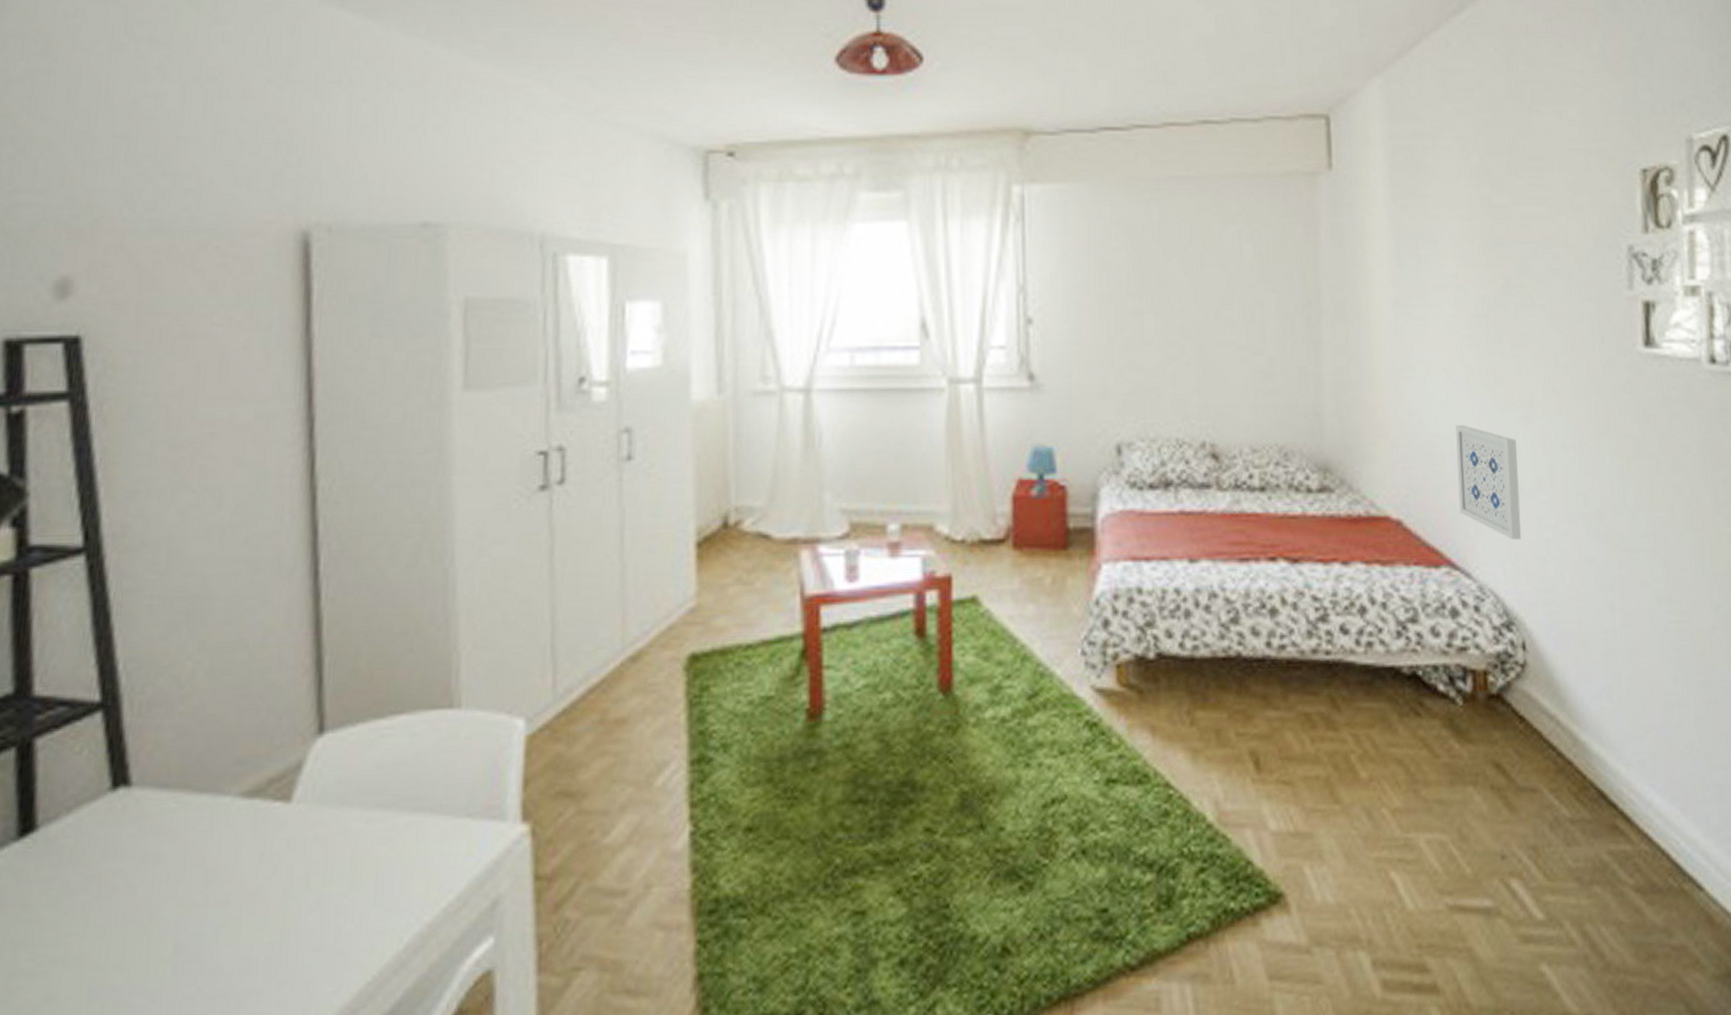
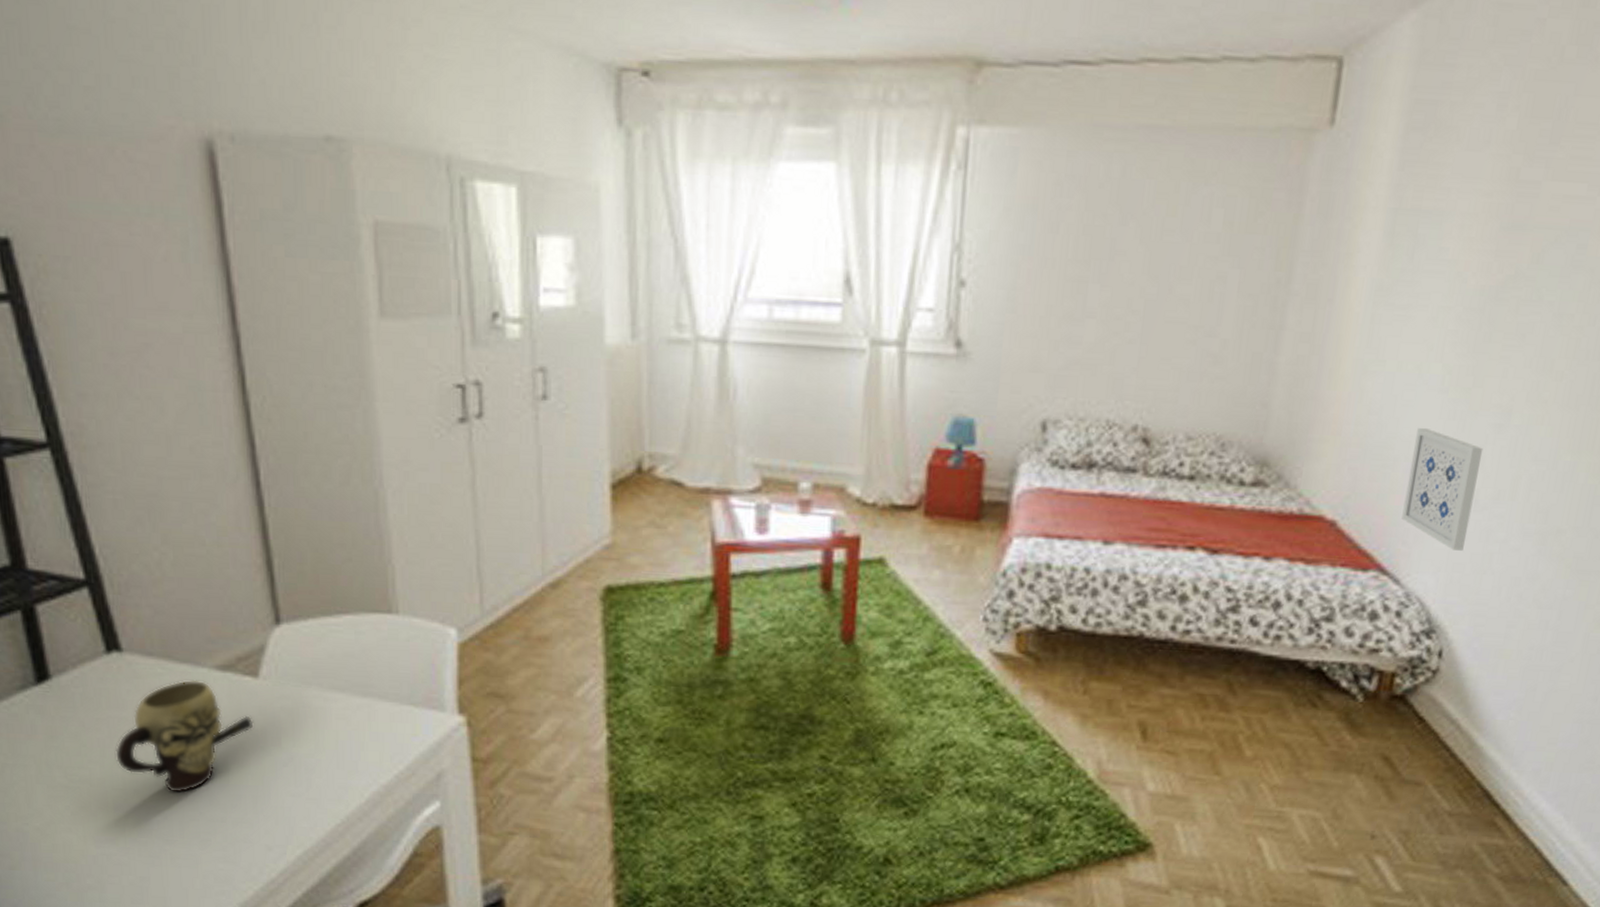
mug: none [100,812,279,965] -> present [114,679,254,794]

